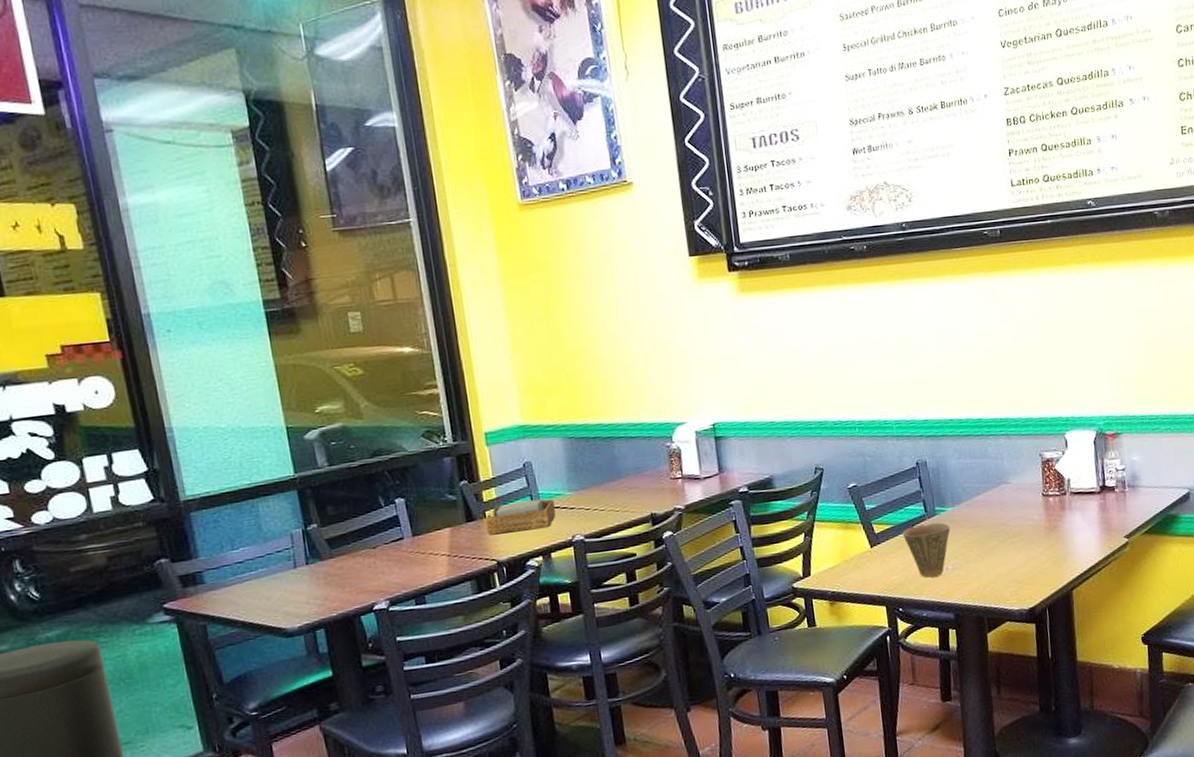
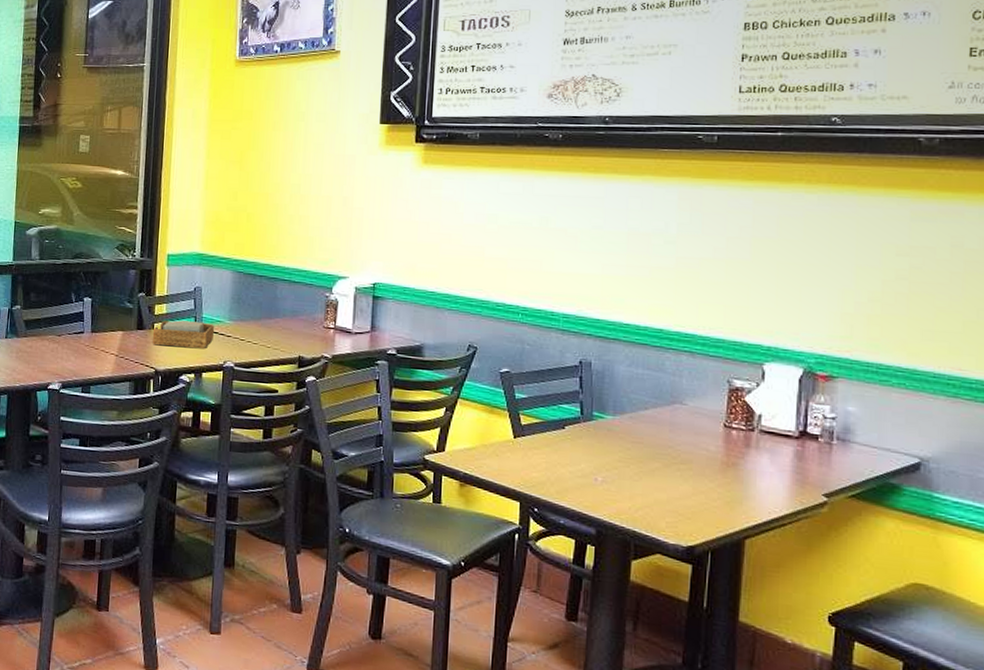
cup: present [902,522,951,578] -> none [551,426,607,485]

